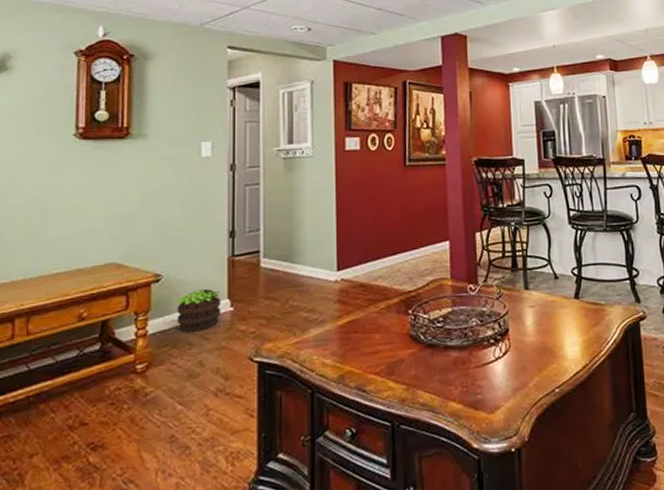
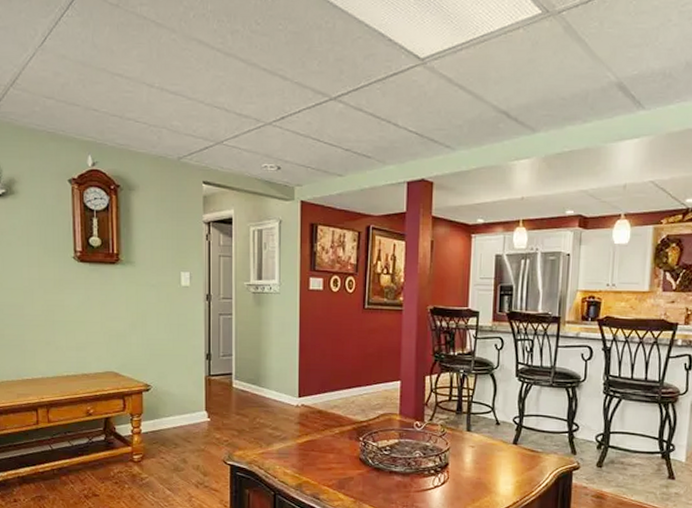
potted plant: present [177,289,220,333] -> none [164,401,199,435]

